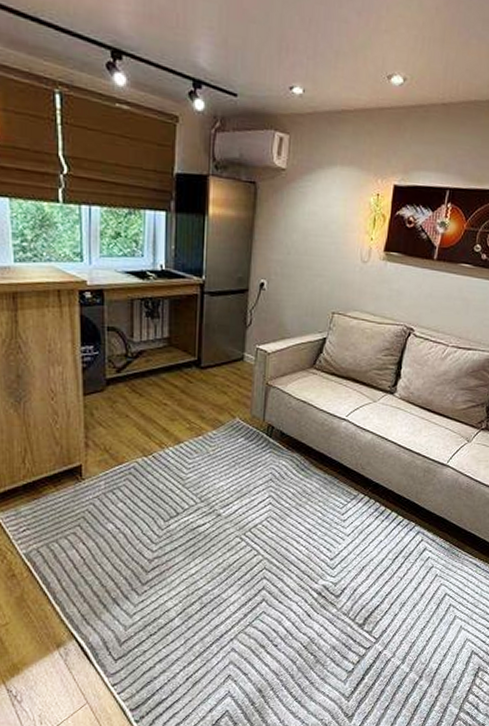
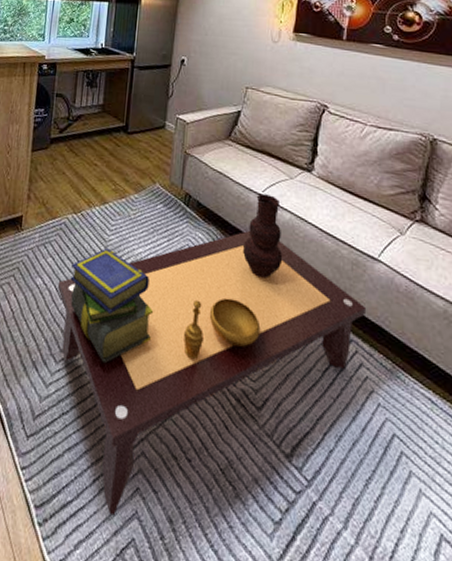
coffee table: none [132,454,434,700] -> present [57,231,367,516]
stack of books: none [146,486,238,588] -> present [70,248,154,364]
decorative bowl: none [269,514,341,570] -> present [183,297,261,360]
vase: none [326,418,364,493] -> present [243,193,283,279]

